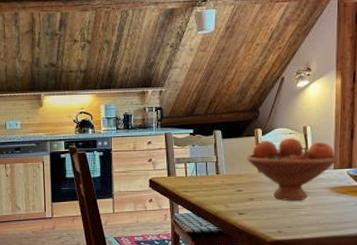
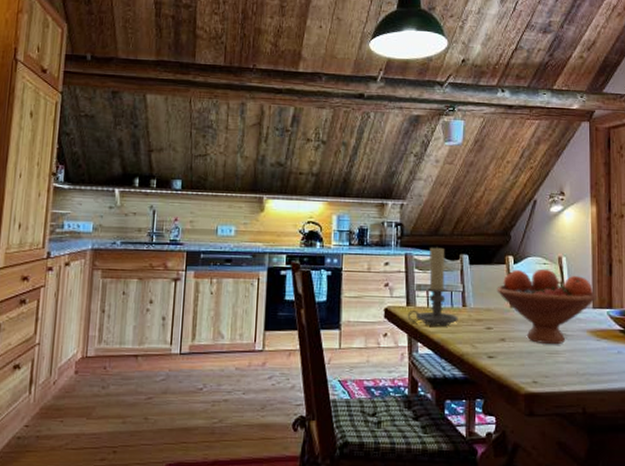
candle holder: none [169,125,213,192] -> present [407,246,458,327]

